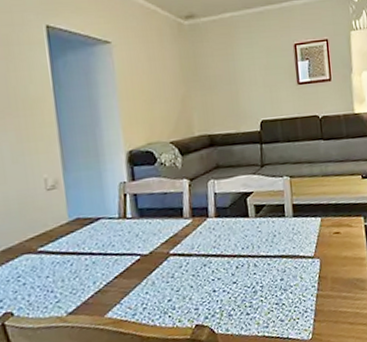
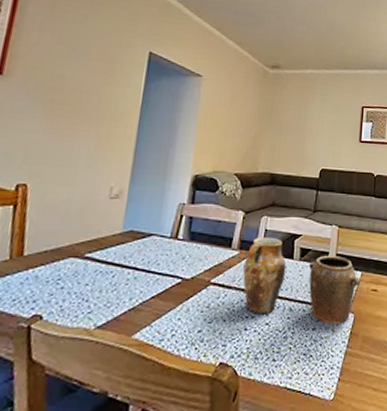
jar set: none [199,199,322,275] -> present [243,236,361,325]

